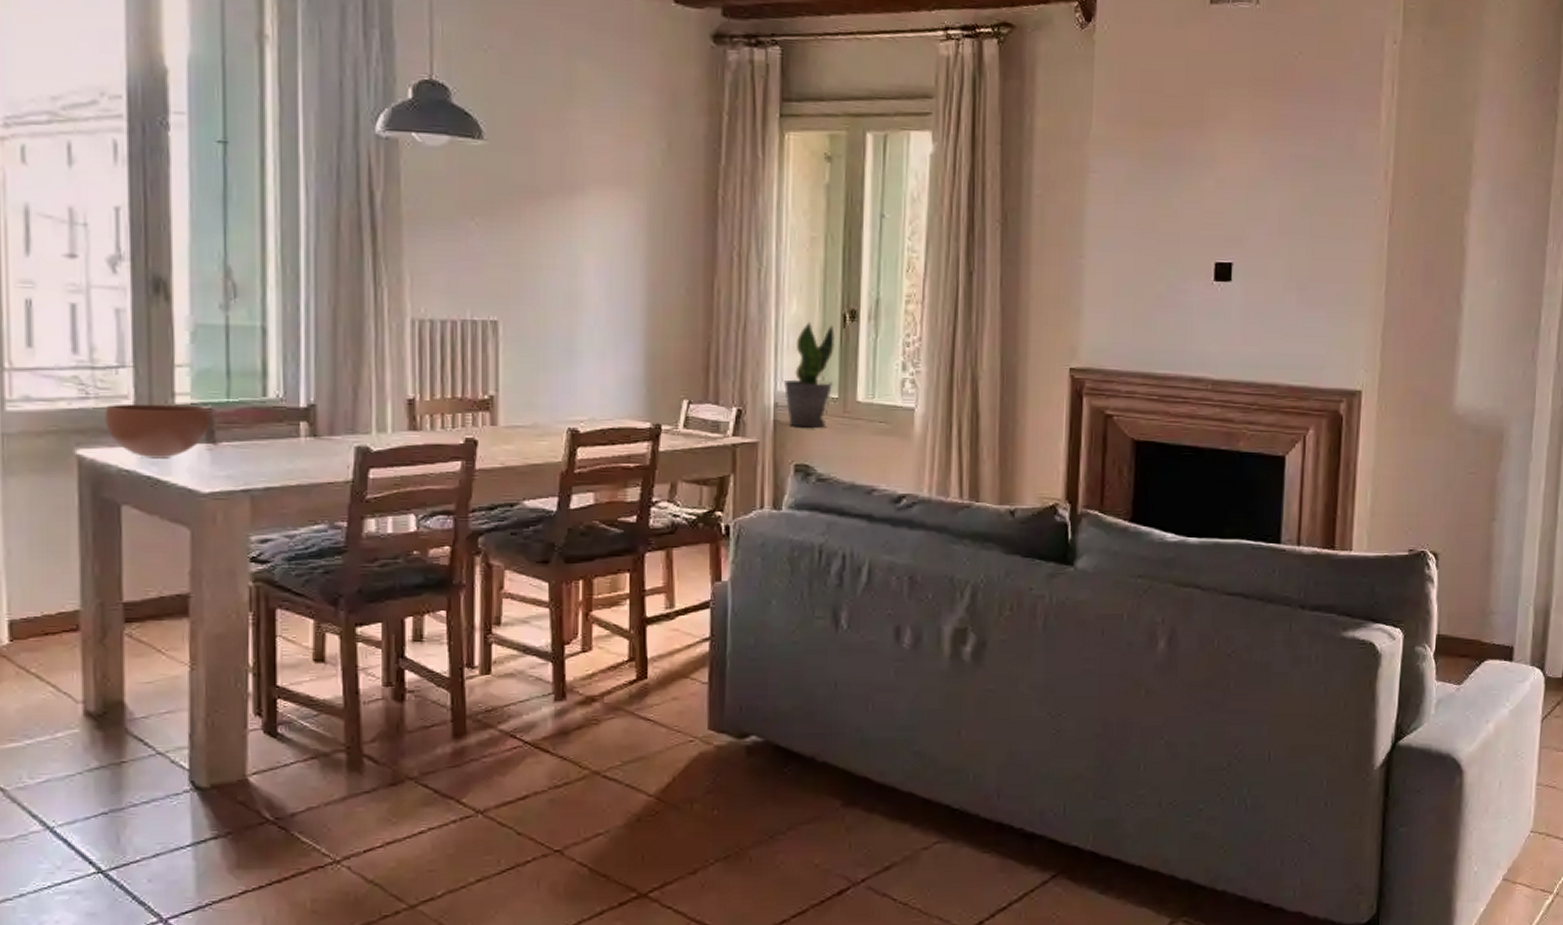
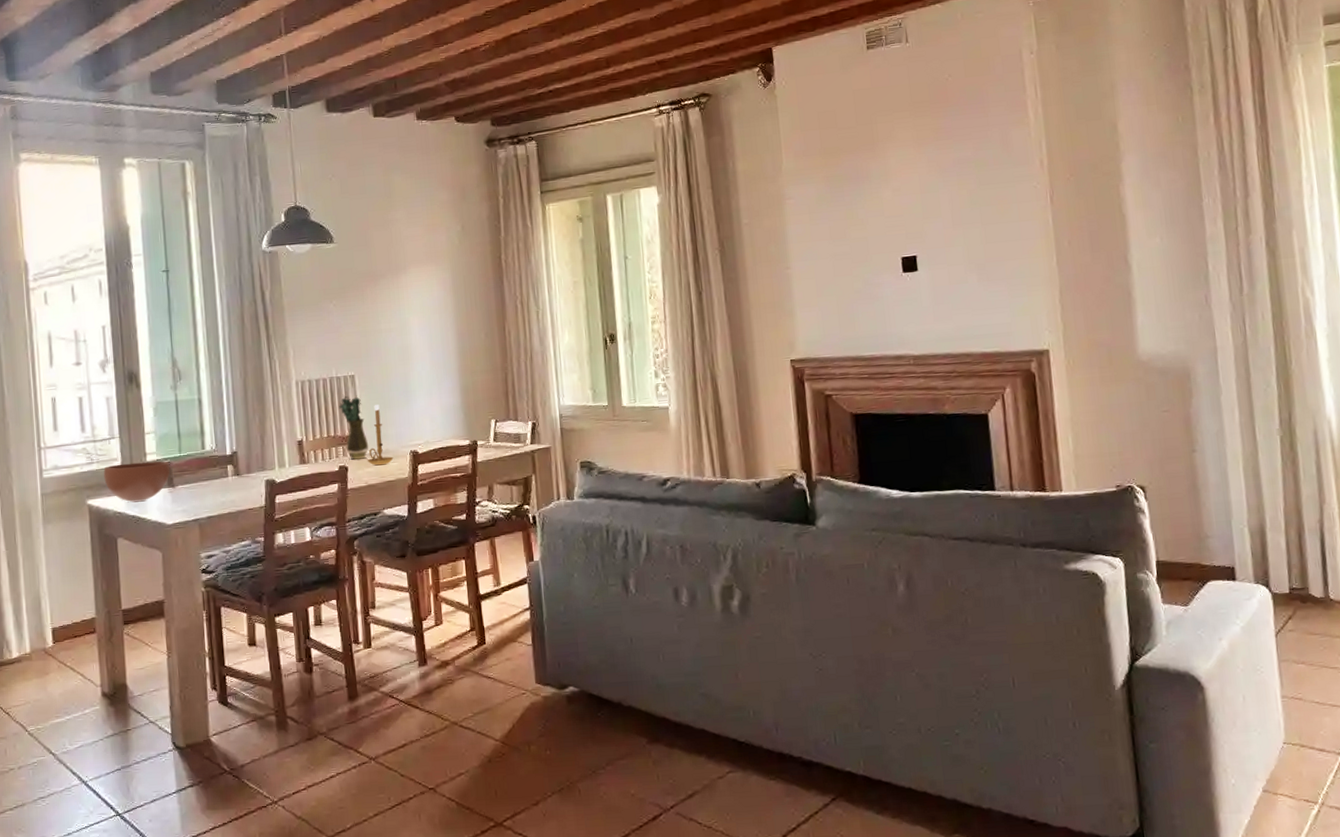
vase: none [472,344,511,433] -> present [339,394,369,461]
candle holder: none [506,363,544,443] -> present [367,404,394,466]
potted plant: present [783,321,835,429] -> none [564,347,602,433]

